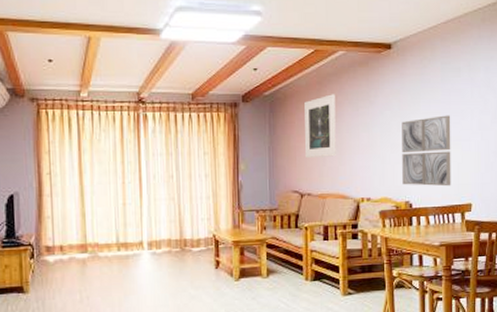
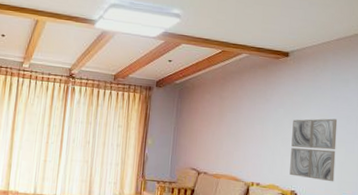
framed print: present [304,94,336,158] -> none [205,89,236,143]

